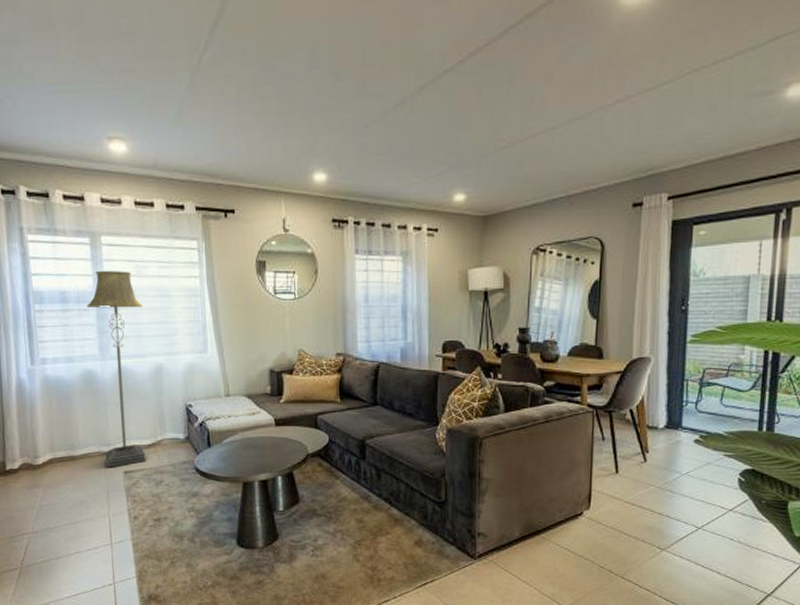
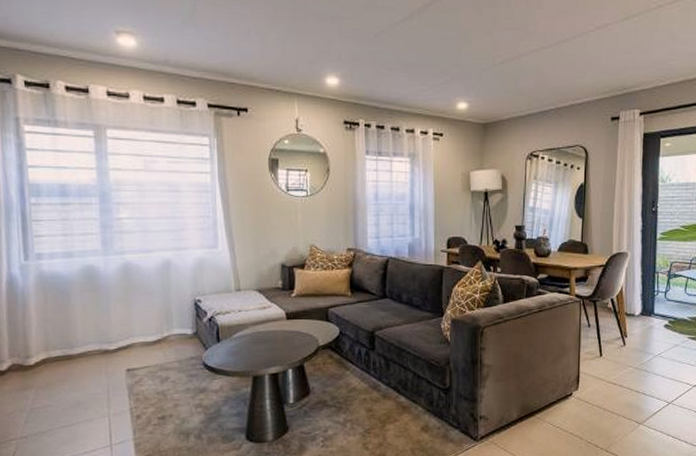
floor lamp: present [86,270,146,467] -> none [89,164,151,366]

